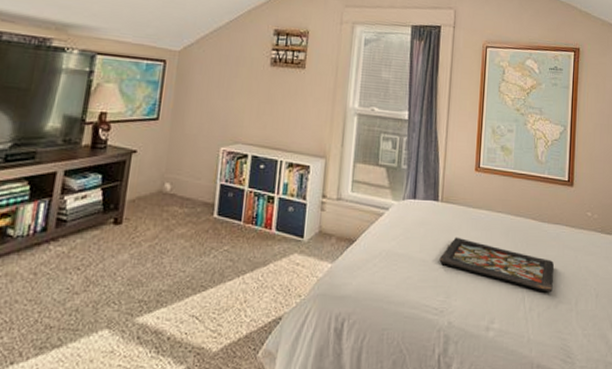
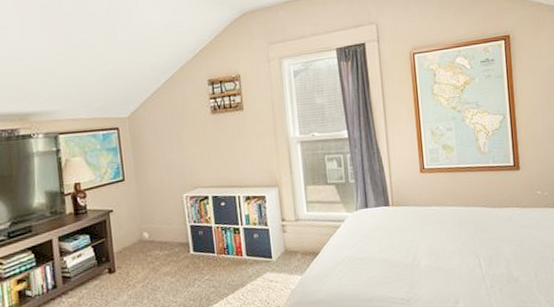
decorative tray: present [439,237,555,293] -> none [398,234,511,270]

